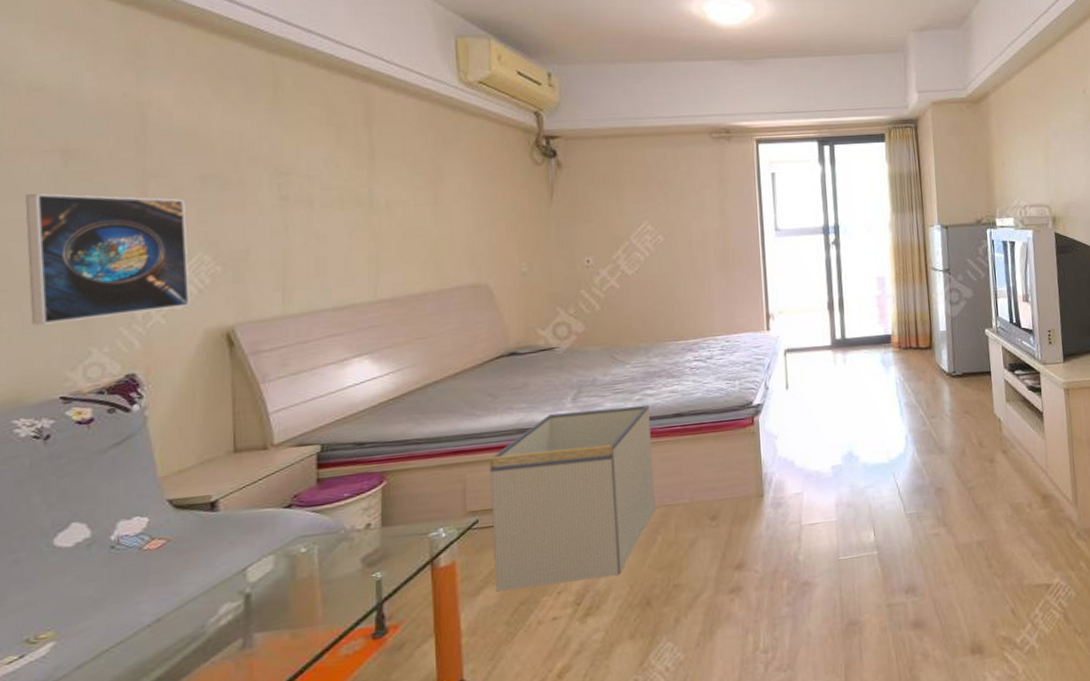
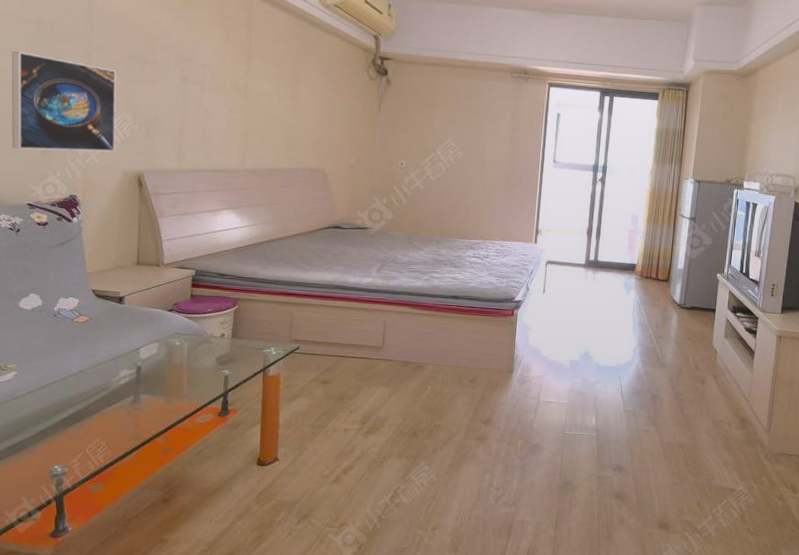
storage bin: present [489,404,655,592] -> none [307,279,434,409]

